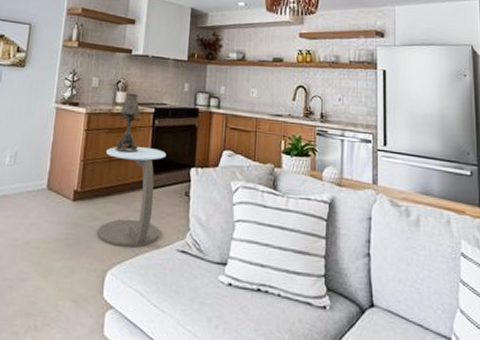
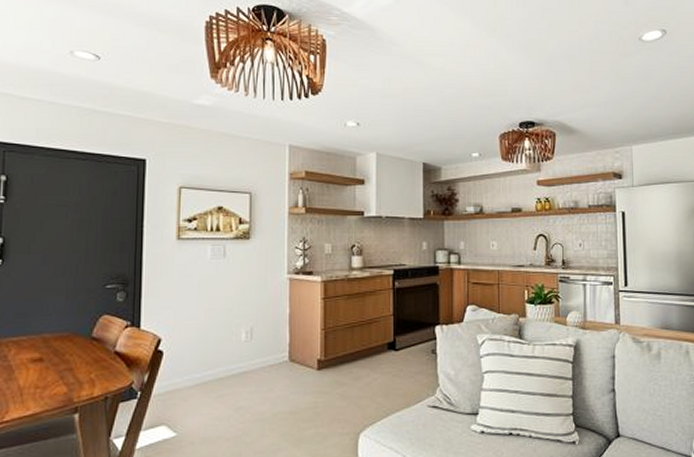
side table: present [98,146,167,248] -> none [347,309,410,409]
table lamp: present [115,93,141,154] -> none [355,256,381,318]

